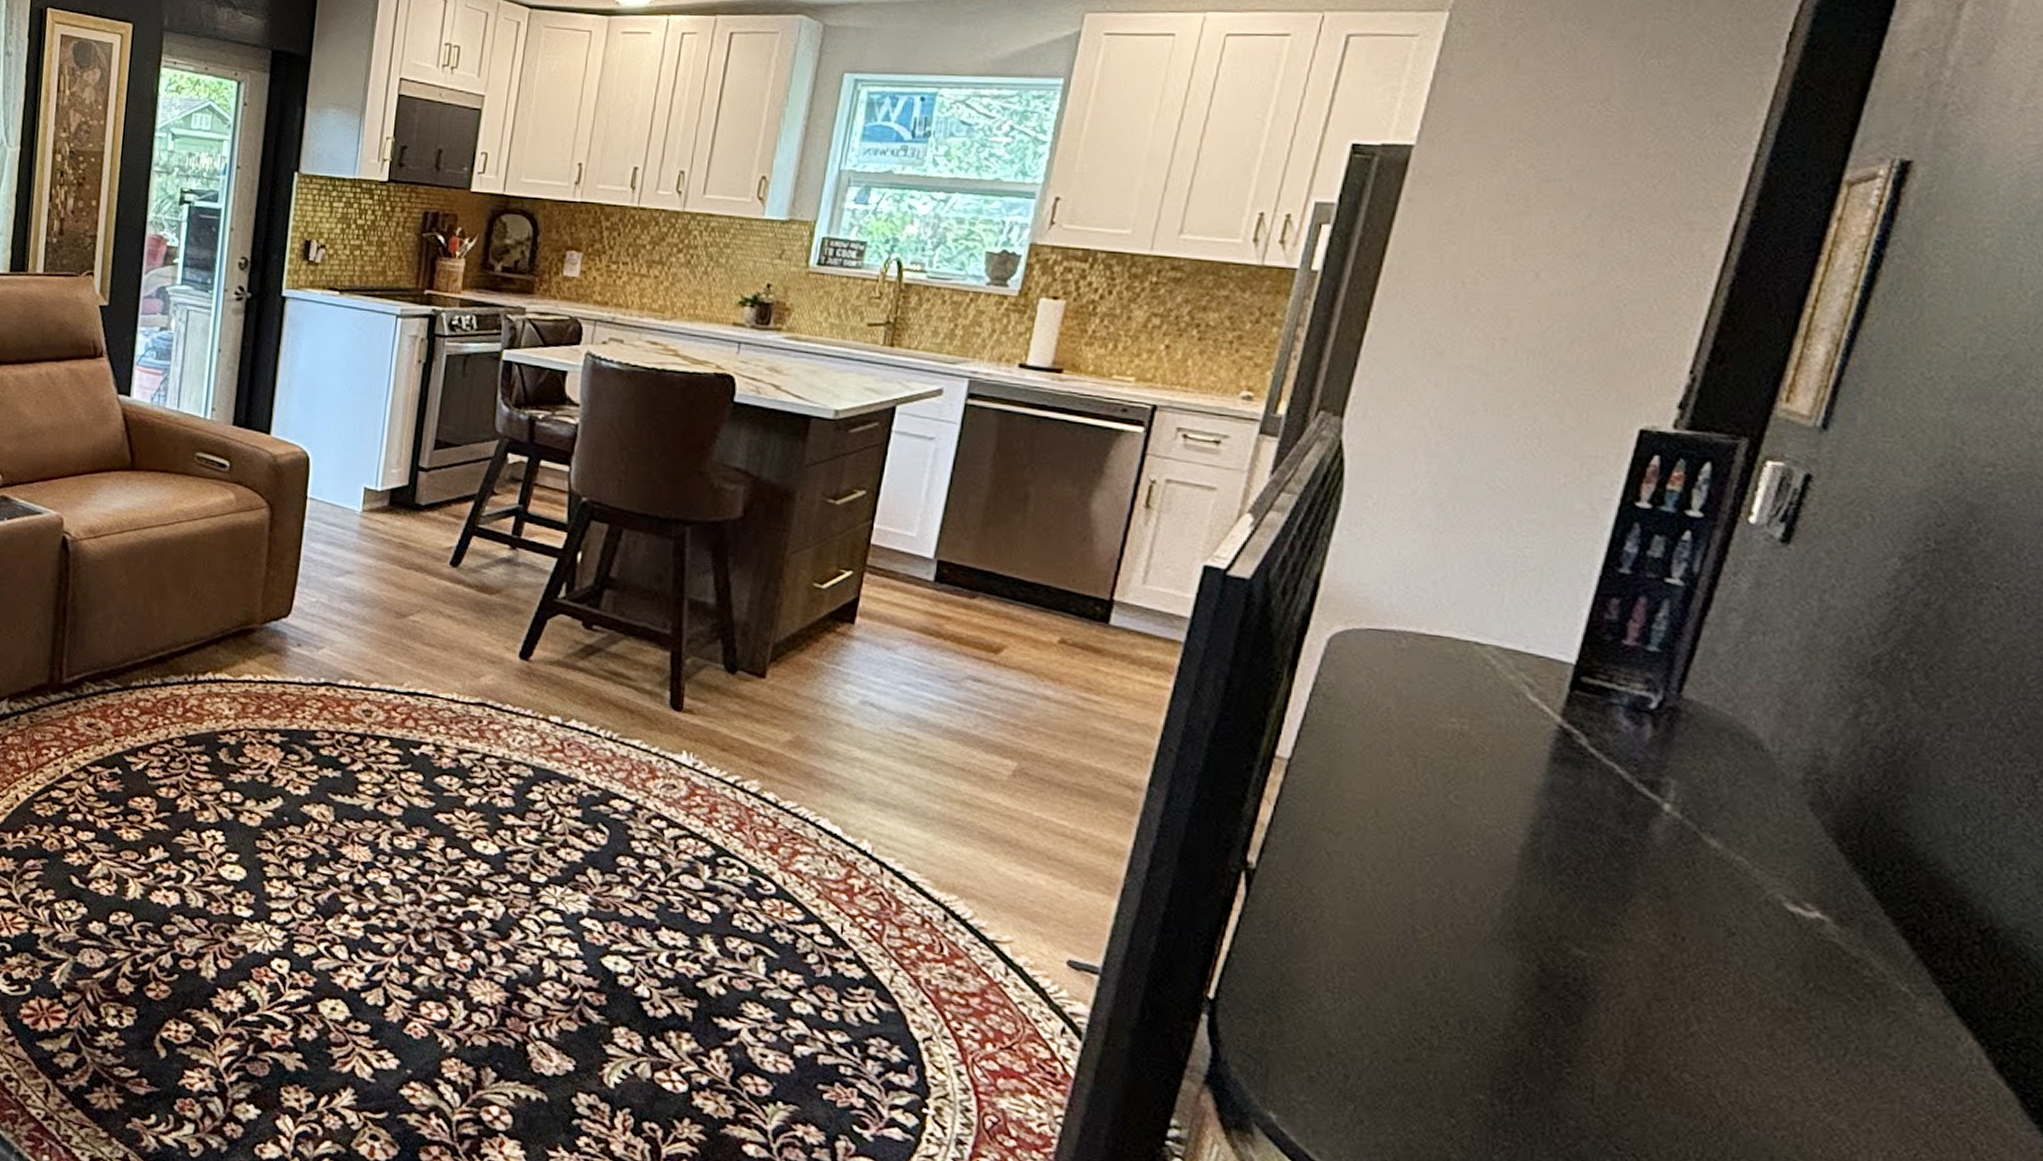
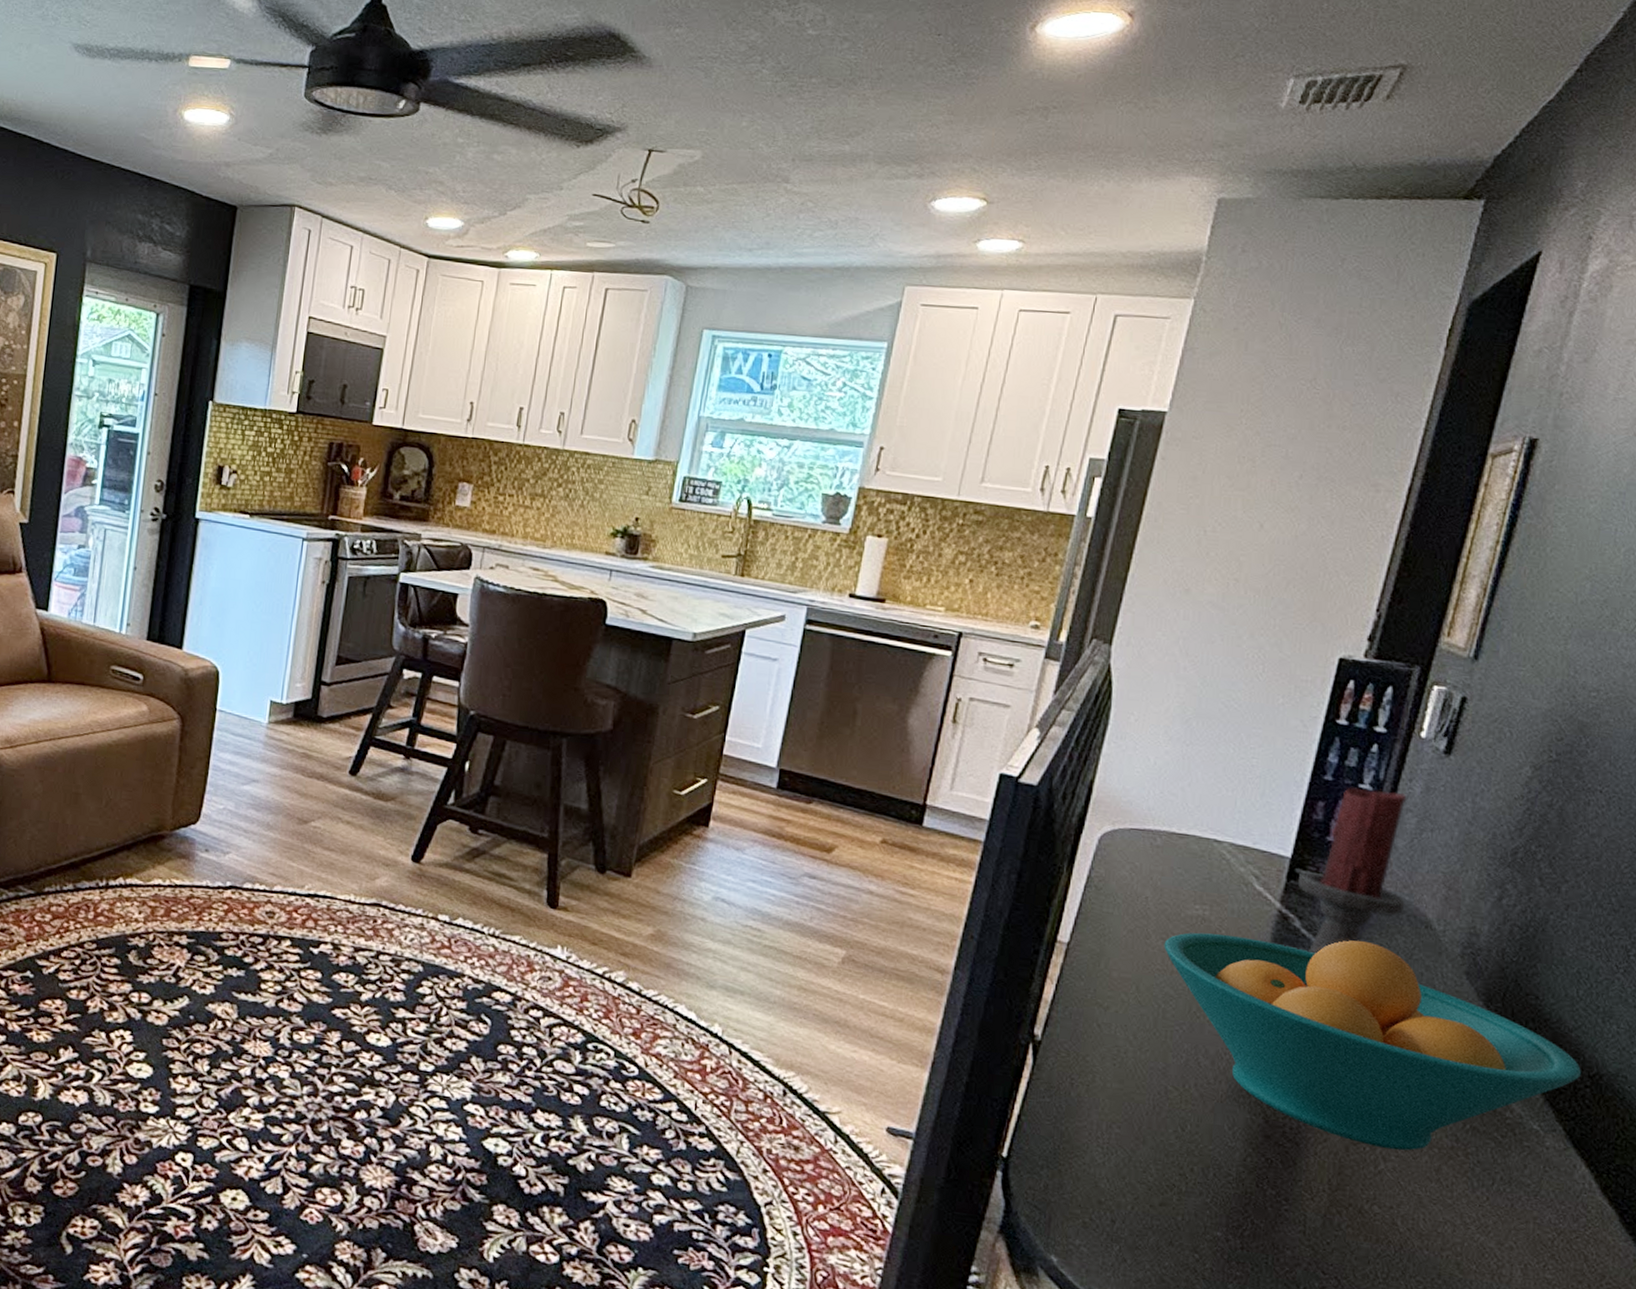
fruit bowl: none [1410,749,1968,1011] -> present [1164,932,1581,1151]
candle holder: none [1568,581,1730,777] -> present [1286,787,1407,954]

